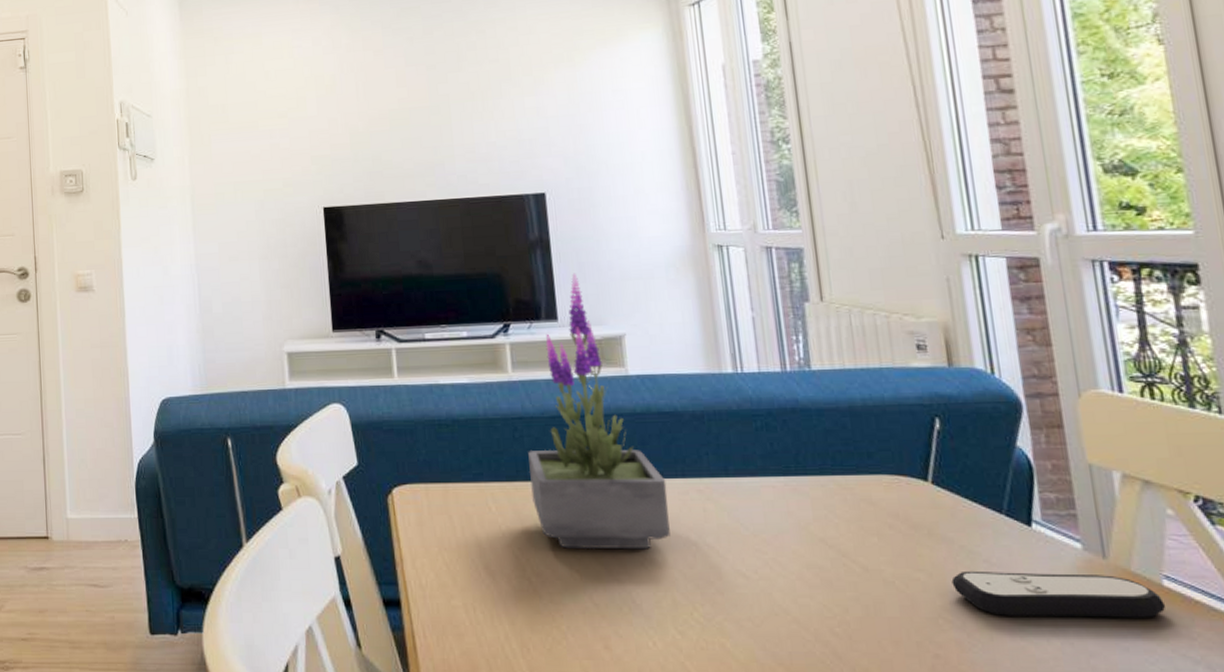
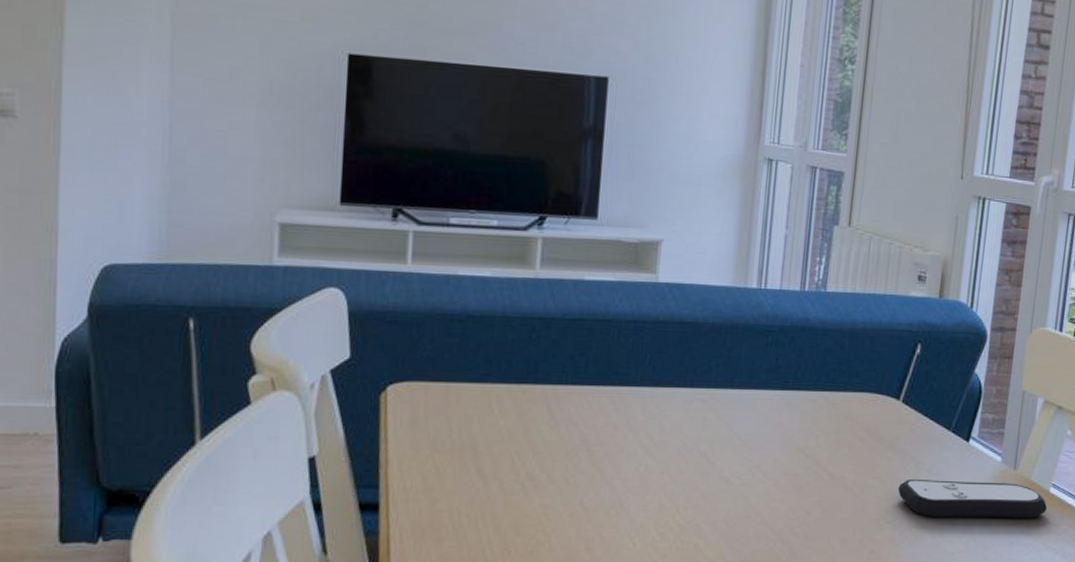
potted plant: present [528,273,670,550] -> none [539,169,674,456]

